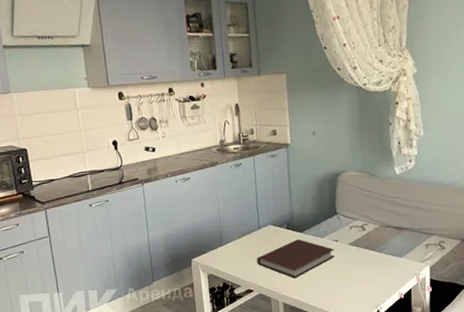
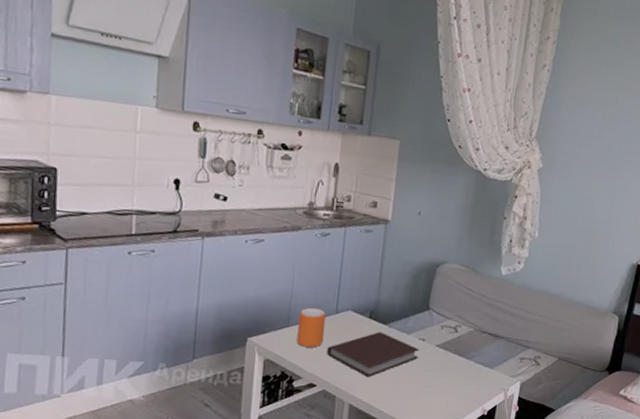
mug: none [229,227,253,261] -> present [296,307,327,348]

